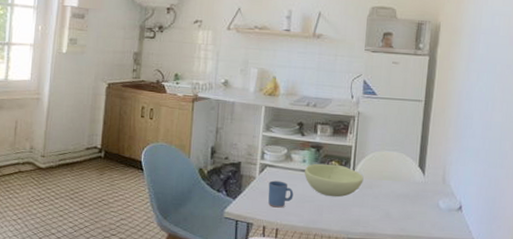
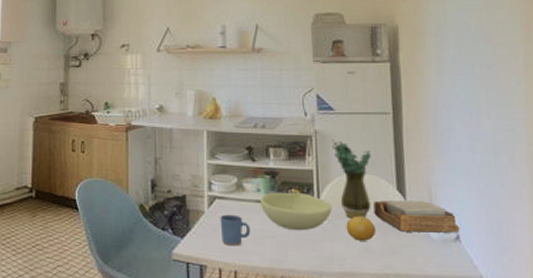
vase: none [370,120,402,189] -> present [331,139,371,218]
fruit: none [373,186,398,208] -> present [346,215,377,241]
napkin holder: none [397,174,464,204] -> present [373,200,460,233]

